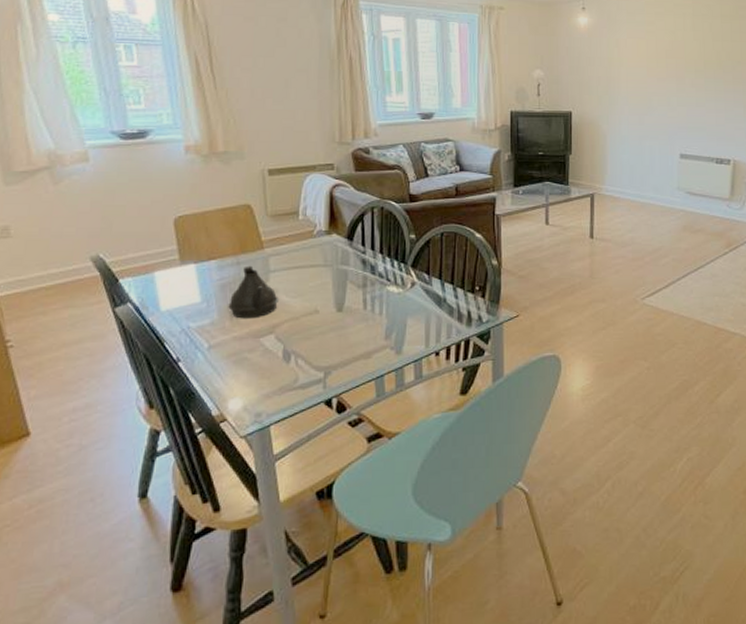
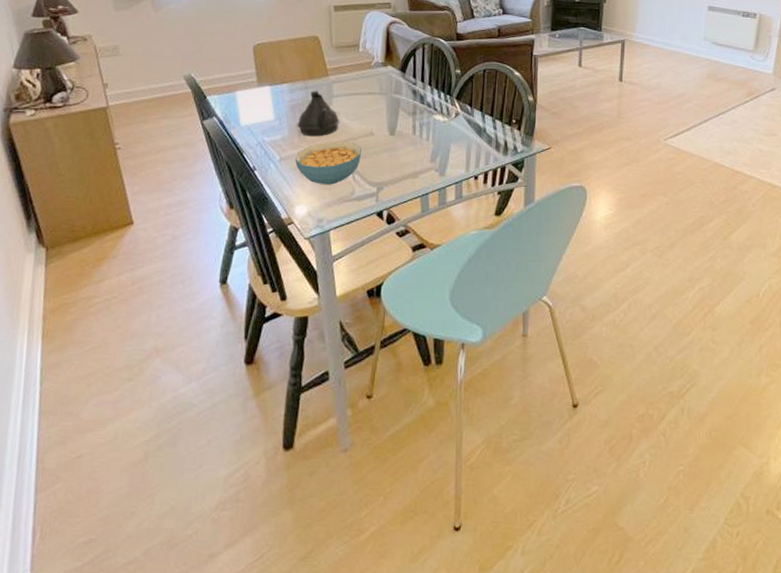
cereal bowl: none [226,321,304,373] -> present [294,140,361,185]

